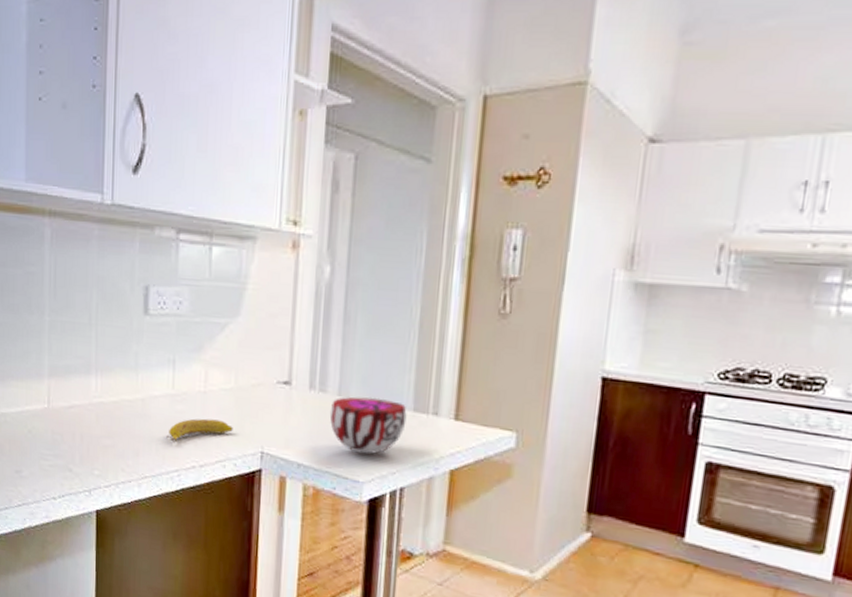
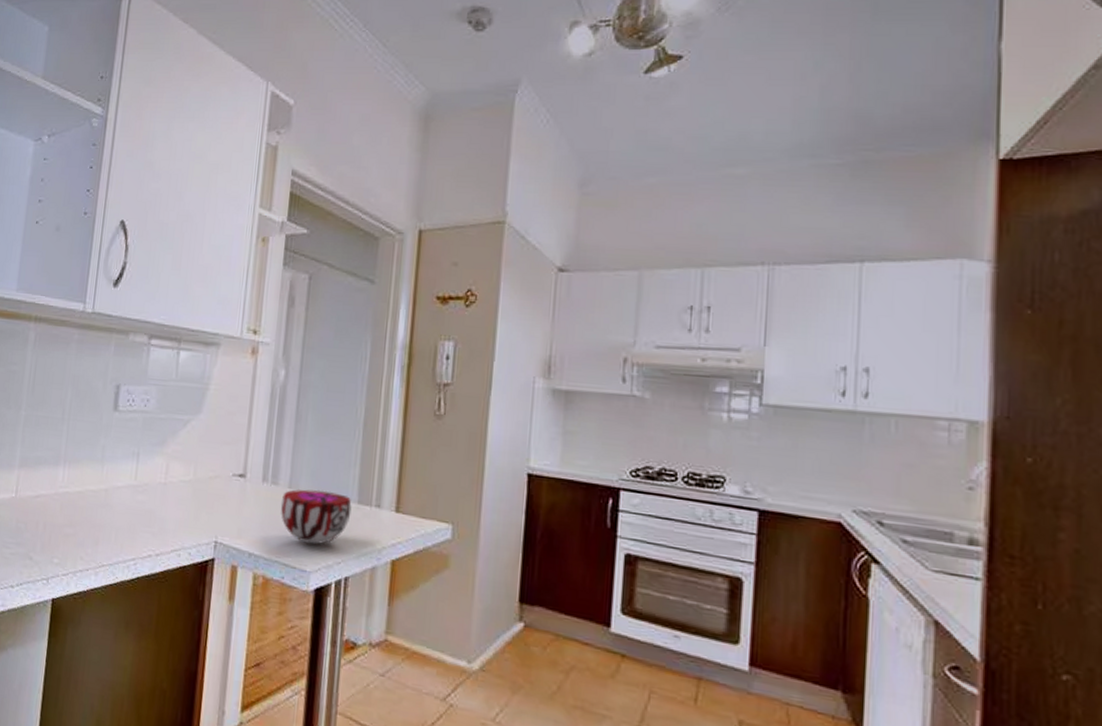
banana: present [166,418,233,442] -> none [126,508,190,531]

